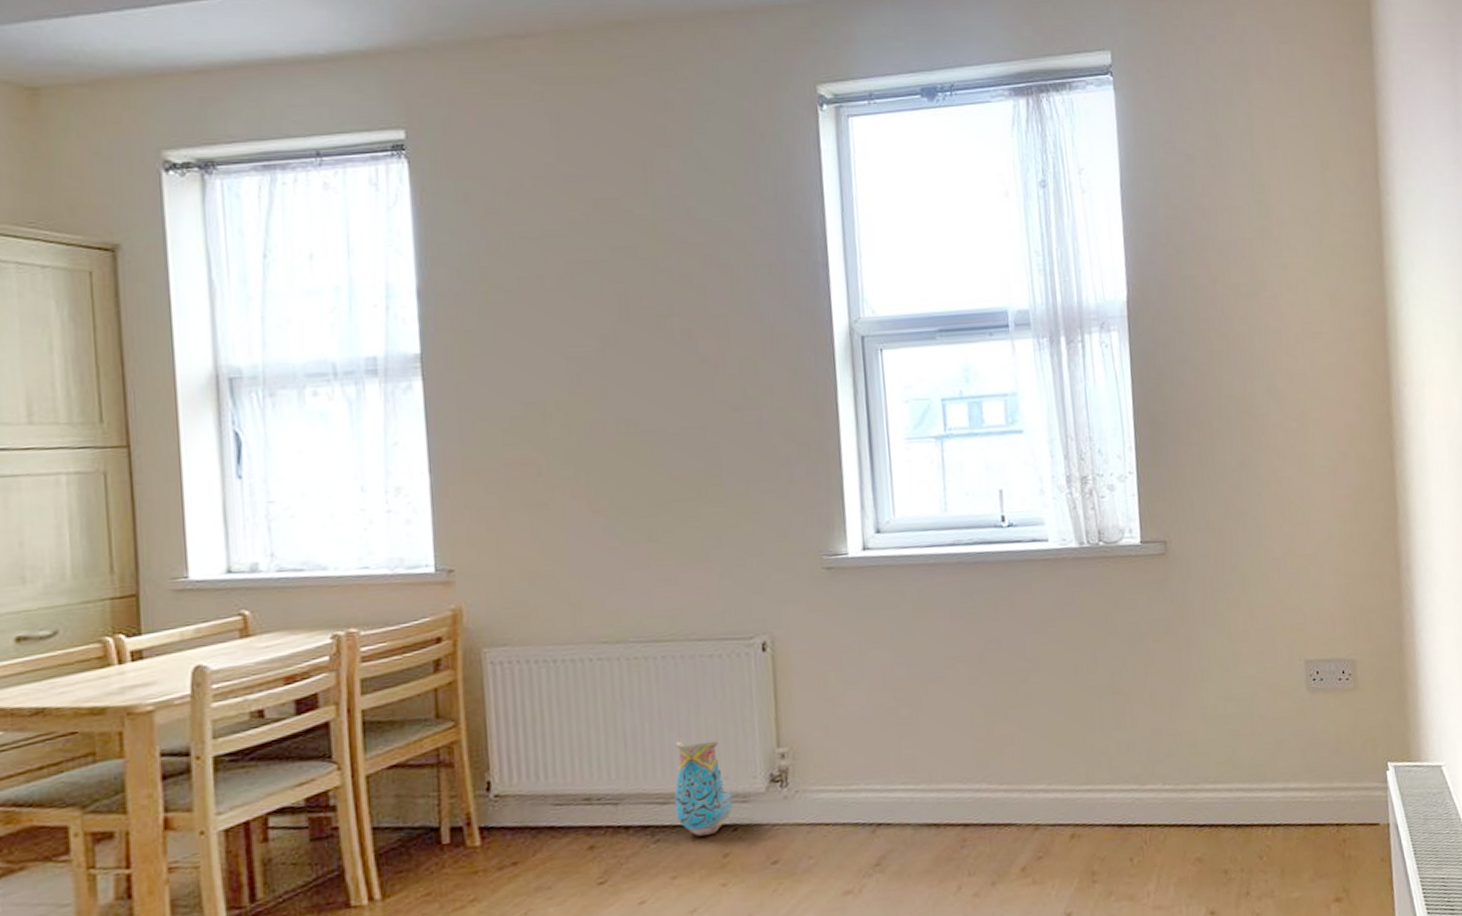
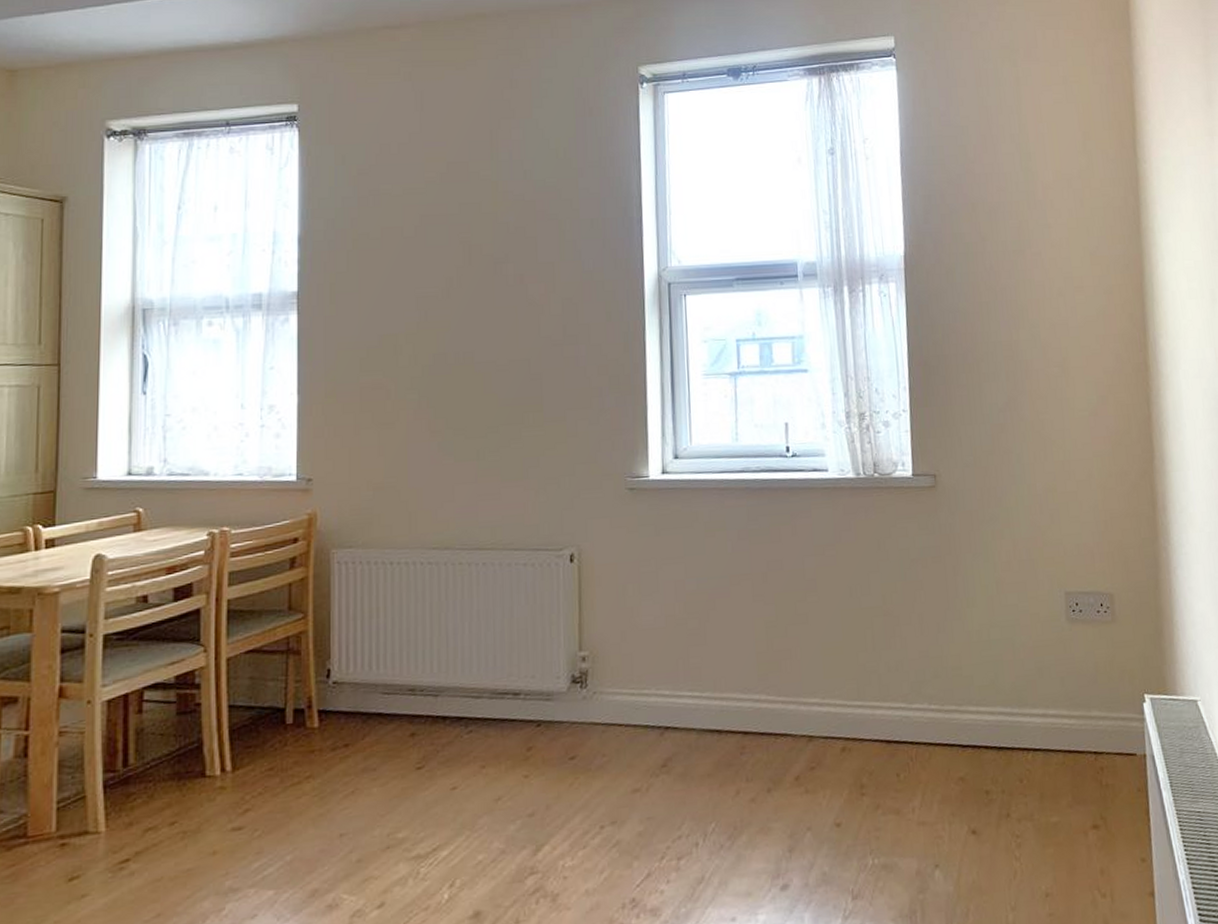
vase: present [674,738,733,837] -> none [486,638,538,730]

